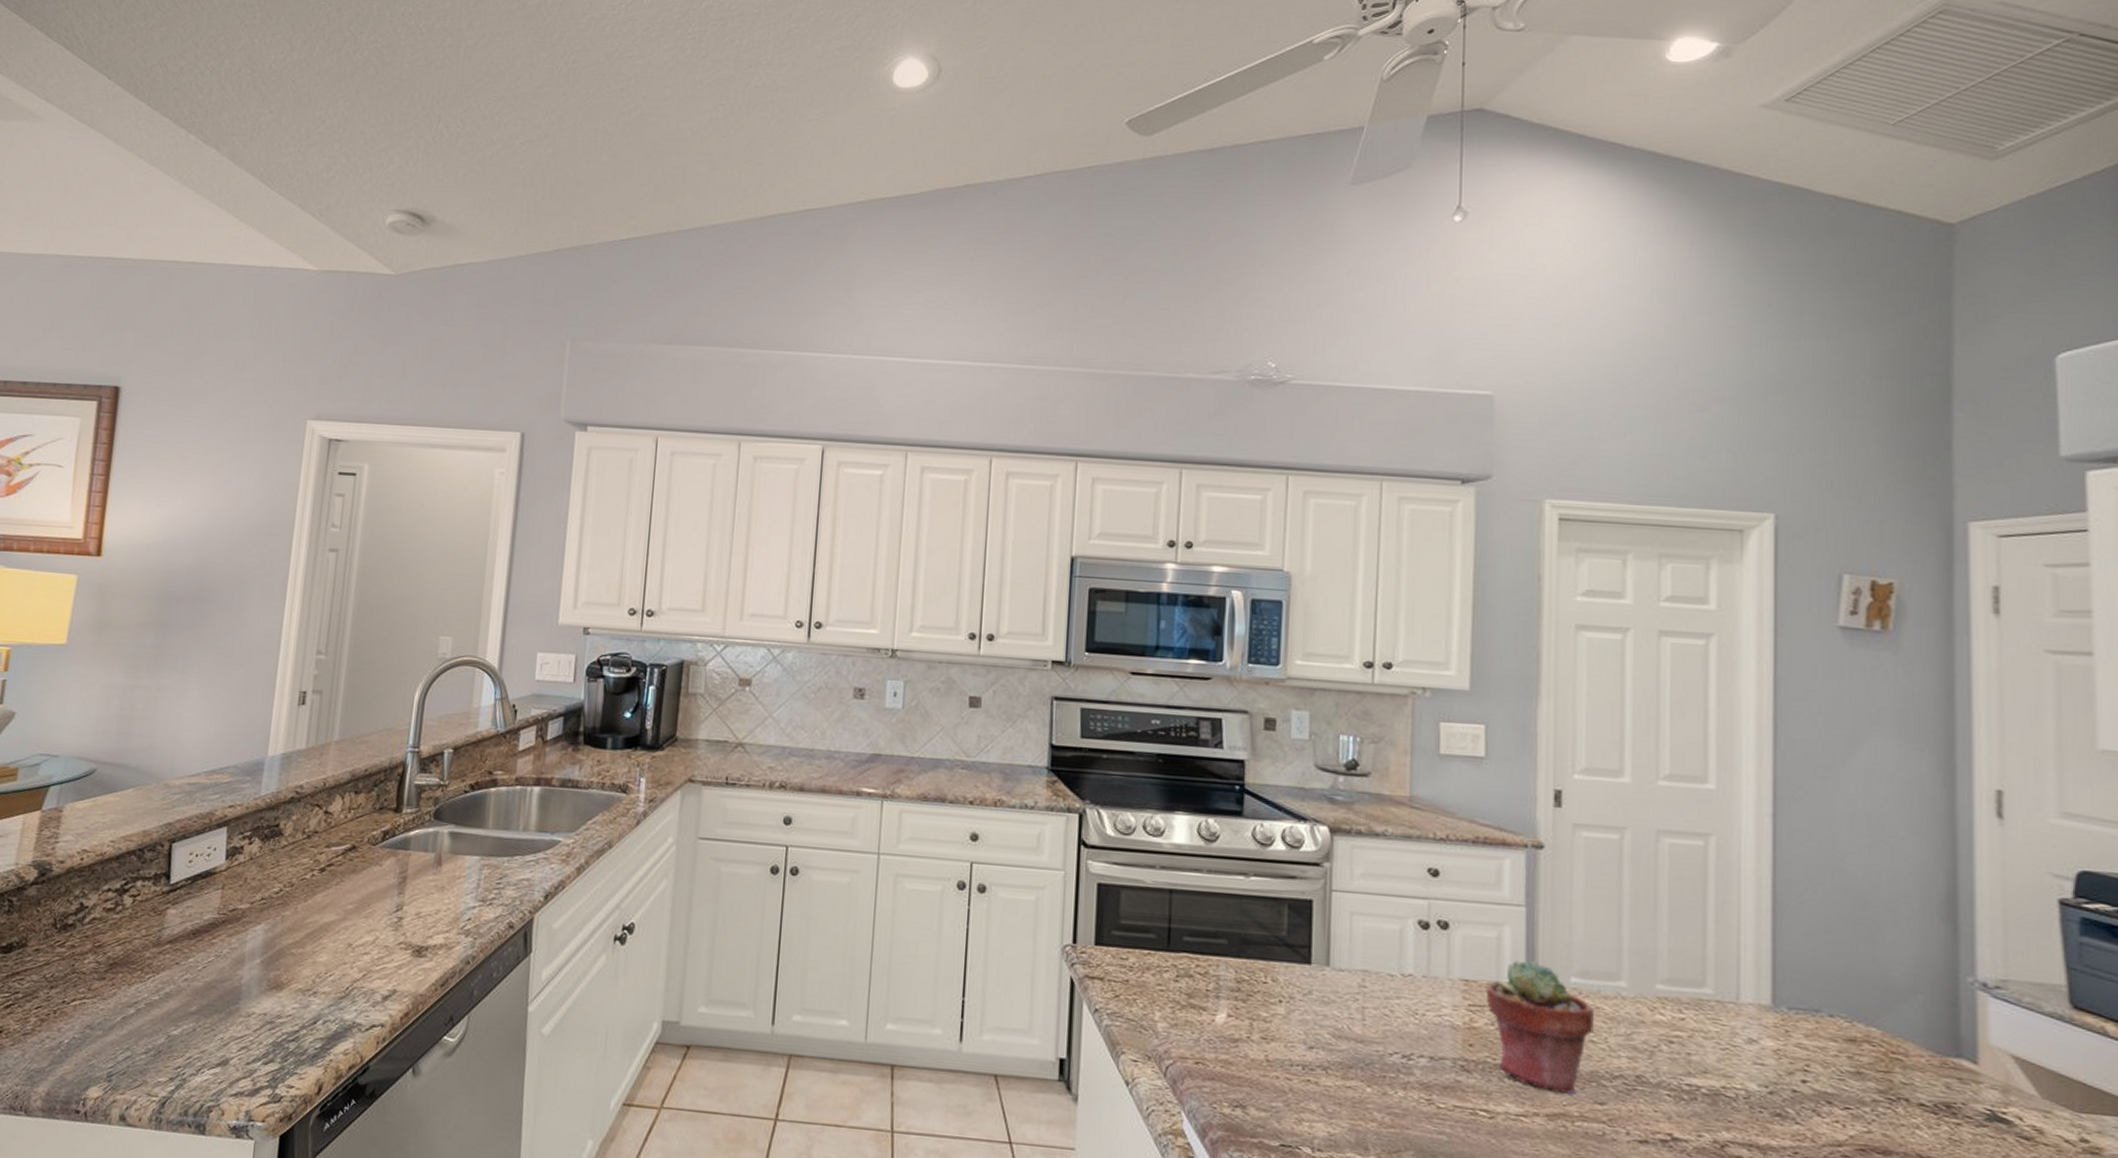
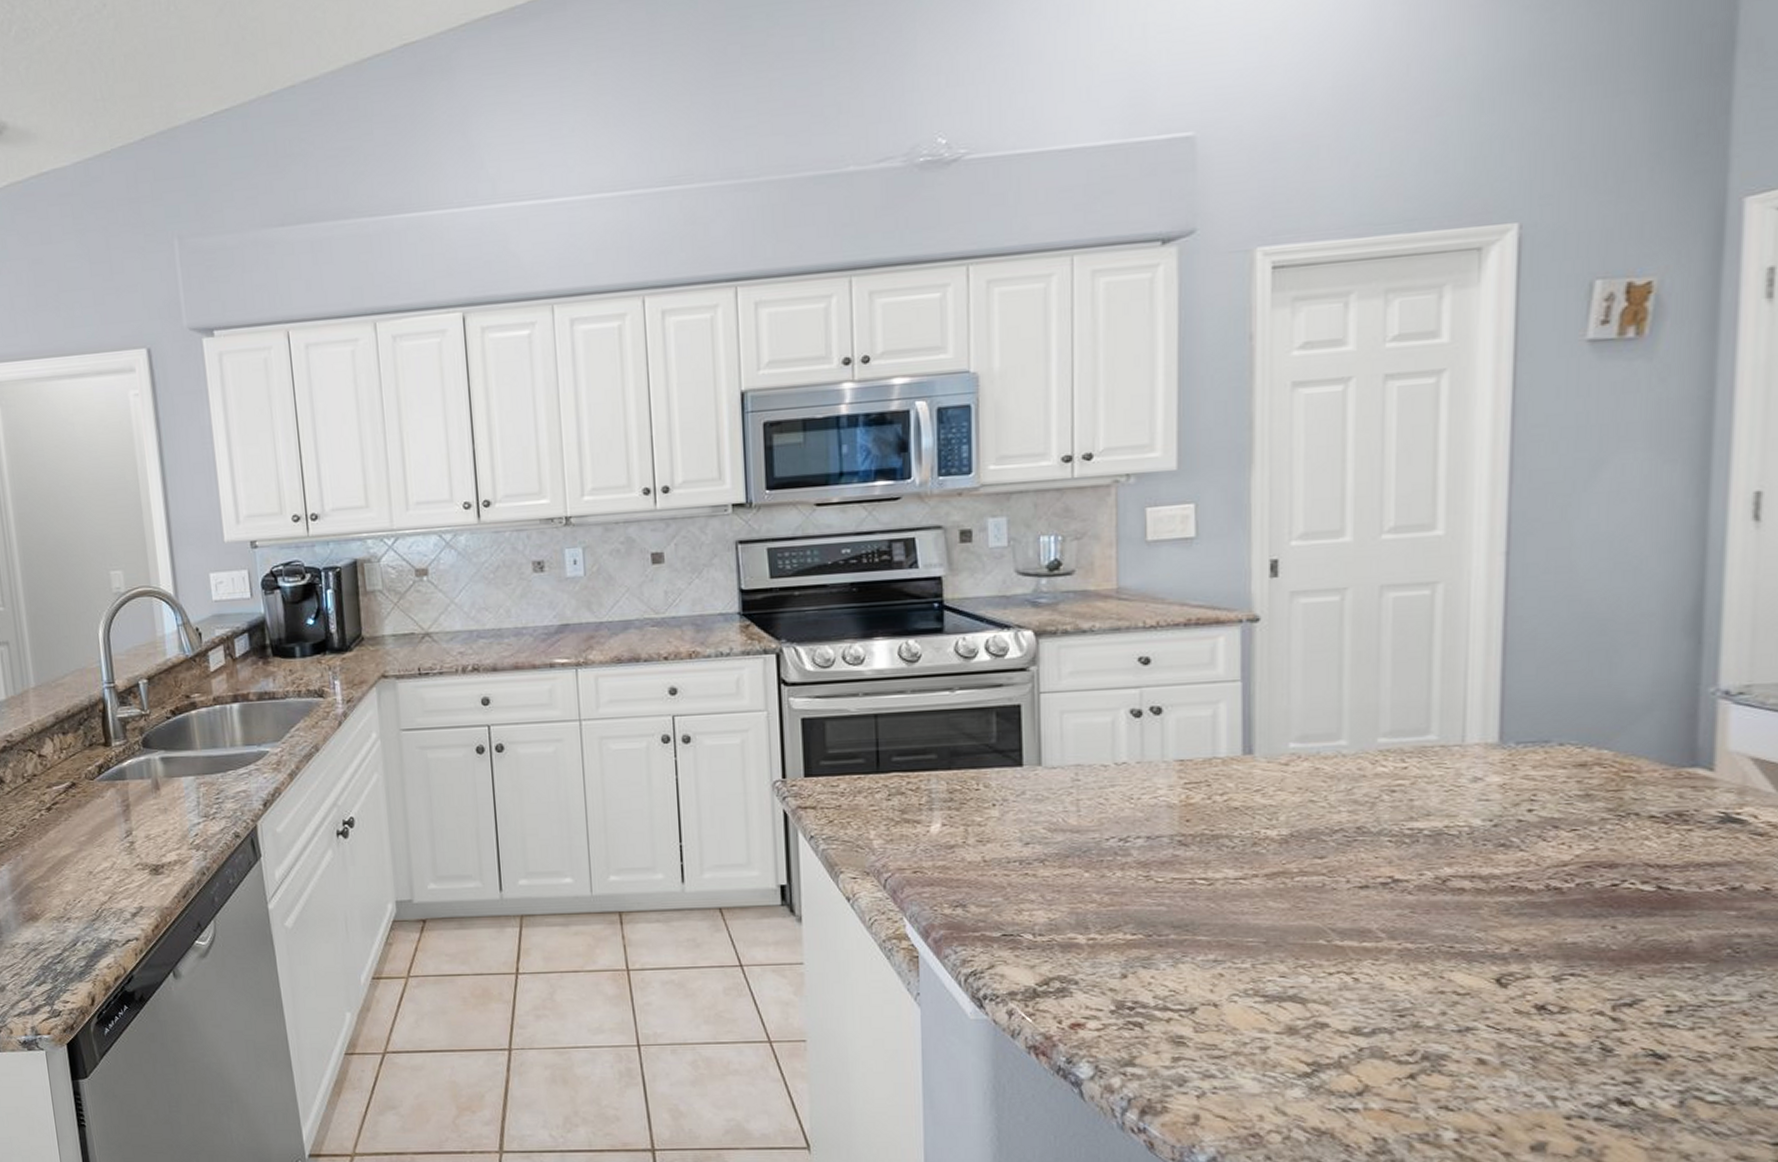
potted succulent: present [1485,960,1594,1095] -> none [1201,732,1313,854]

